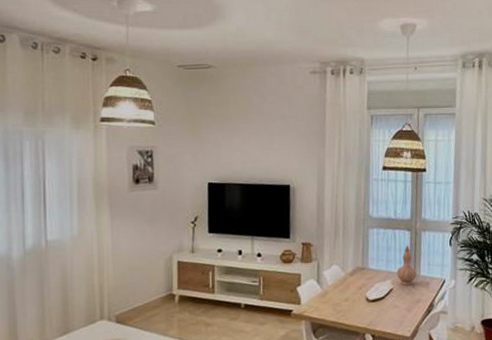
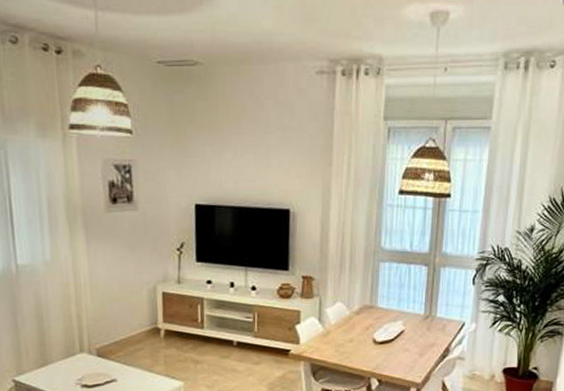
vase: present [396,245,417,285] -> none [409,282,432,327]

